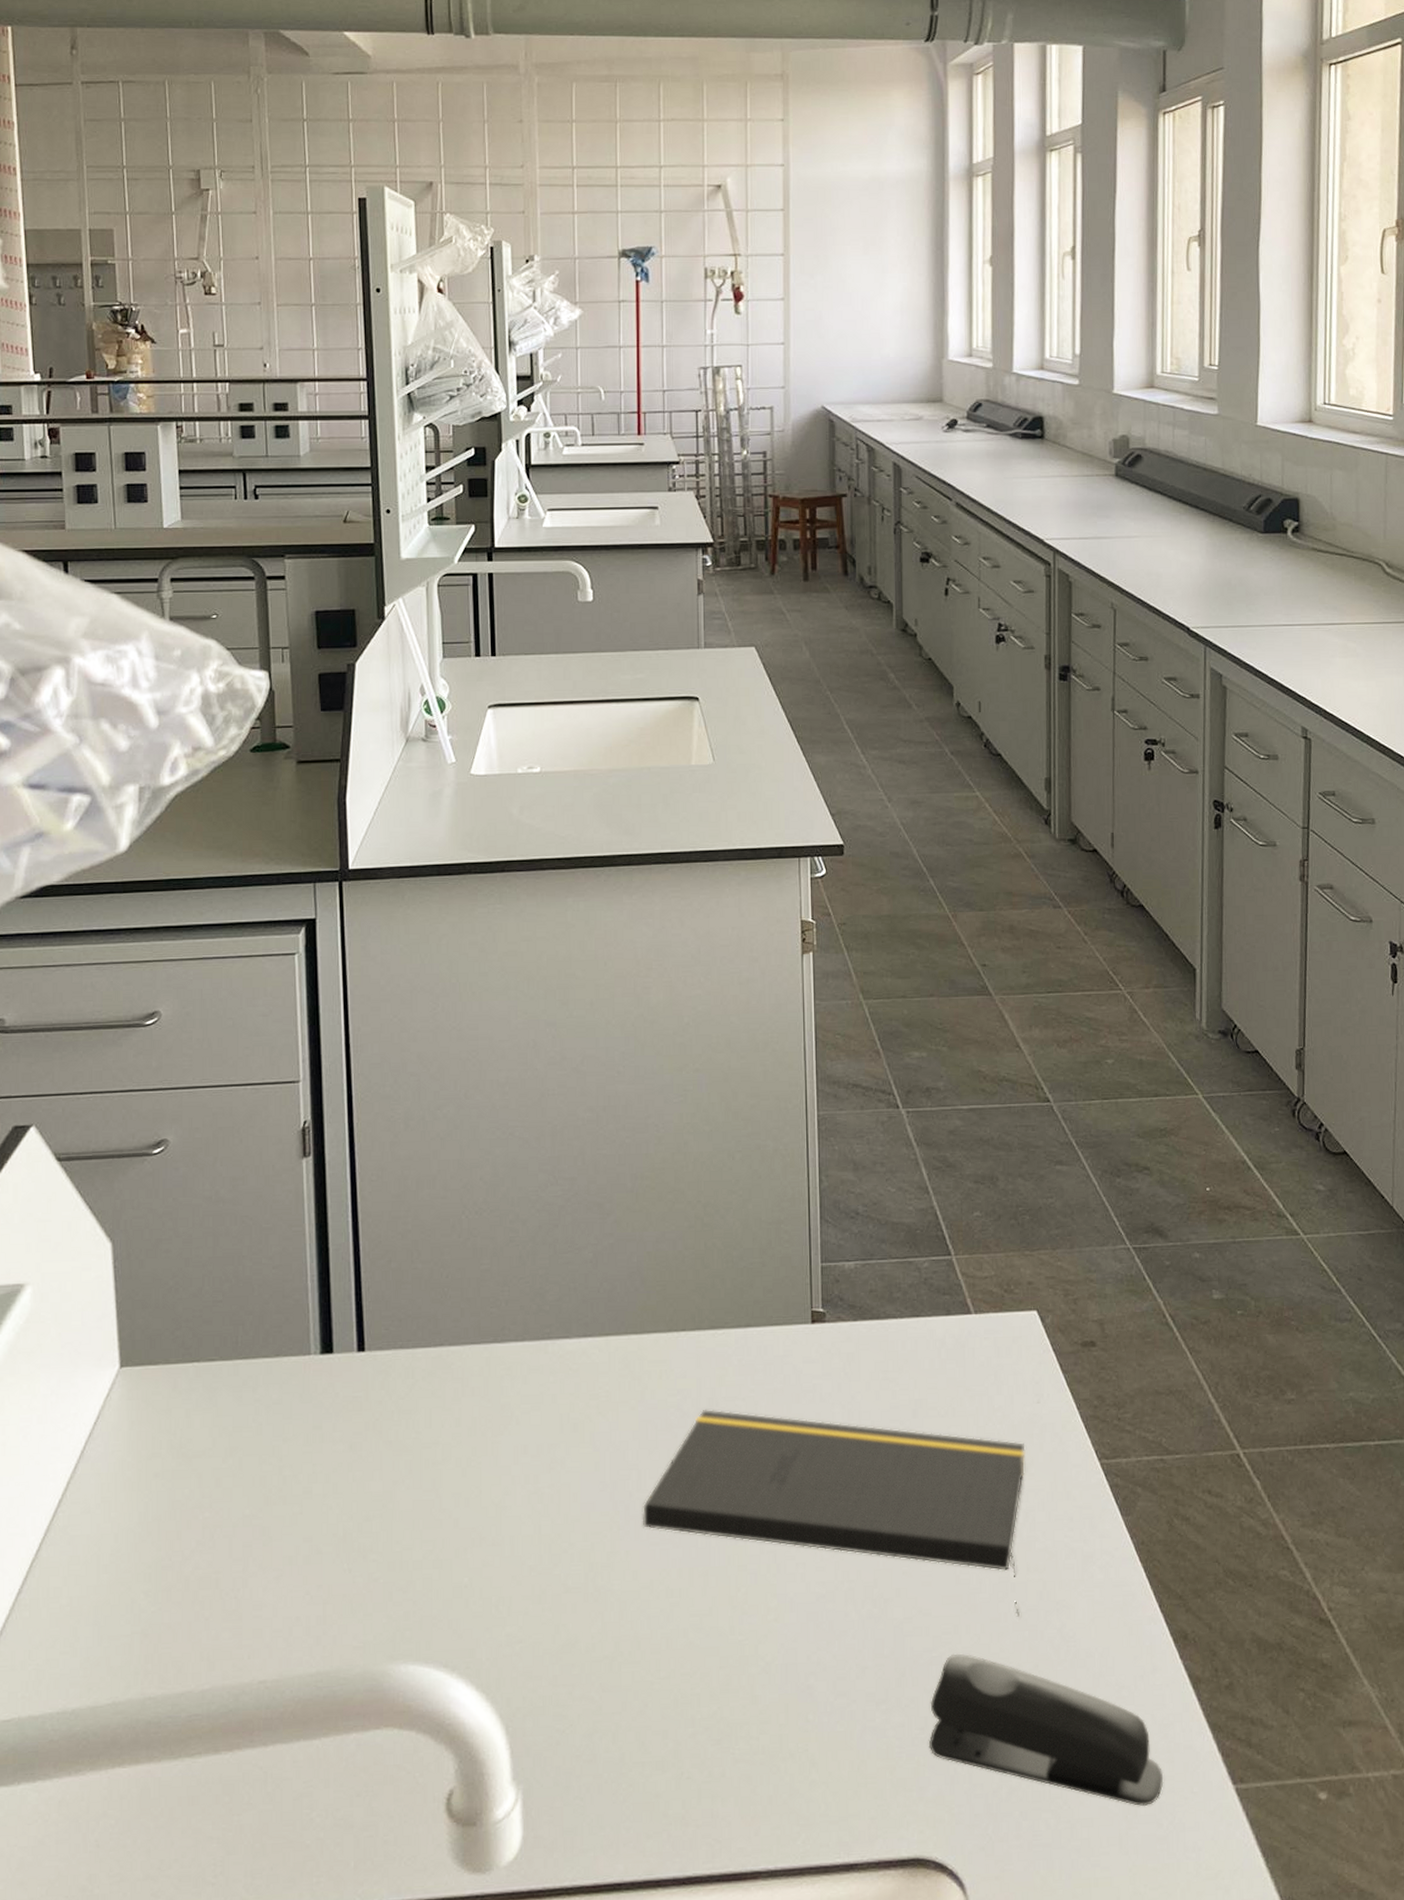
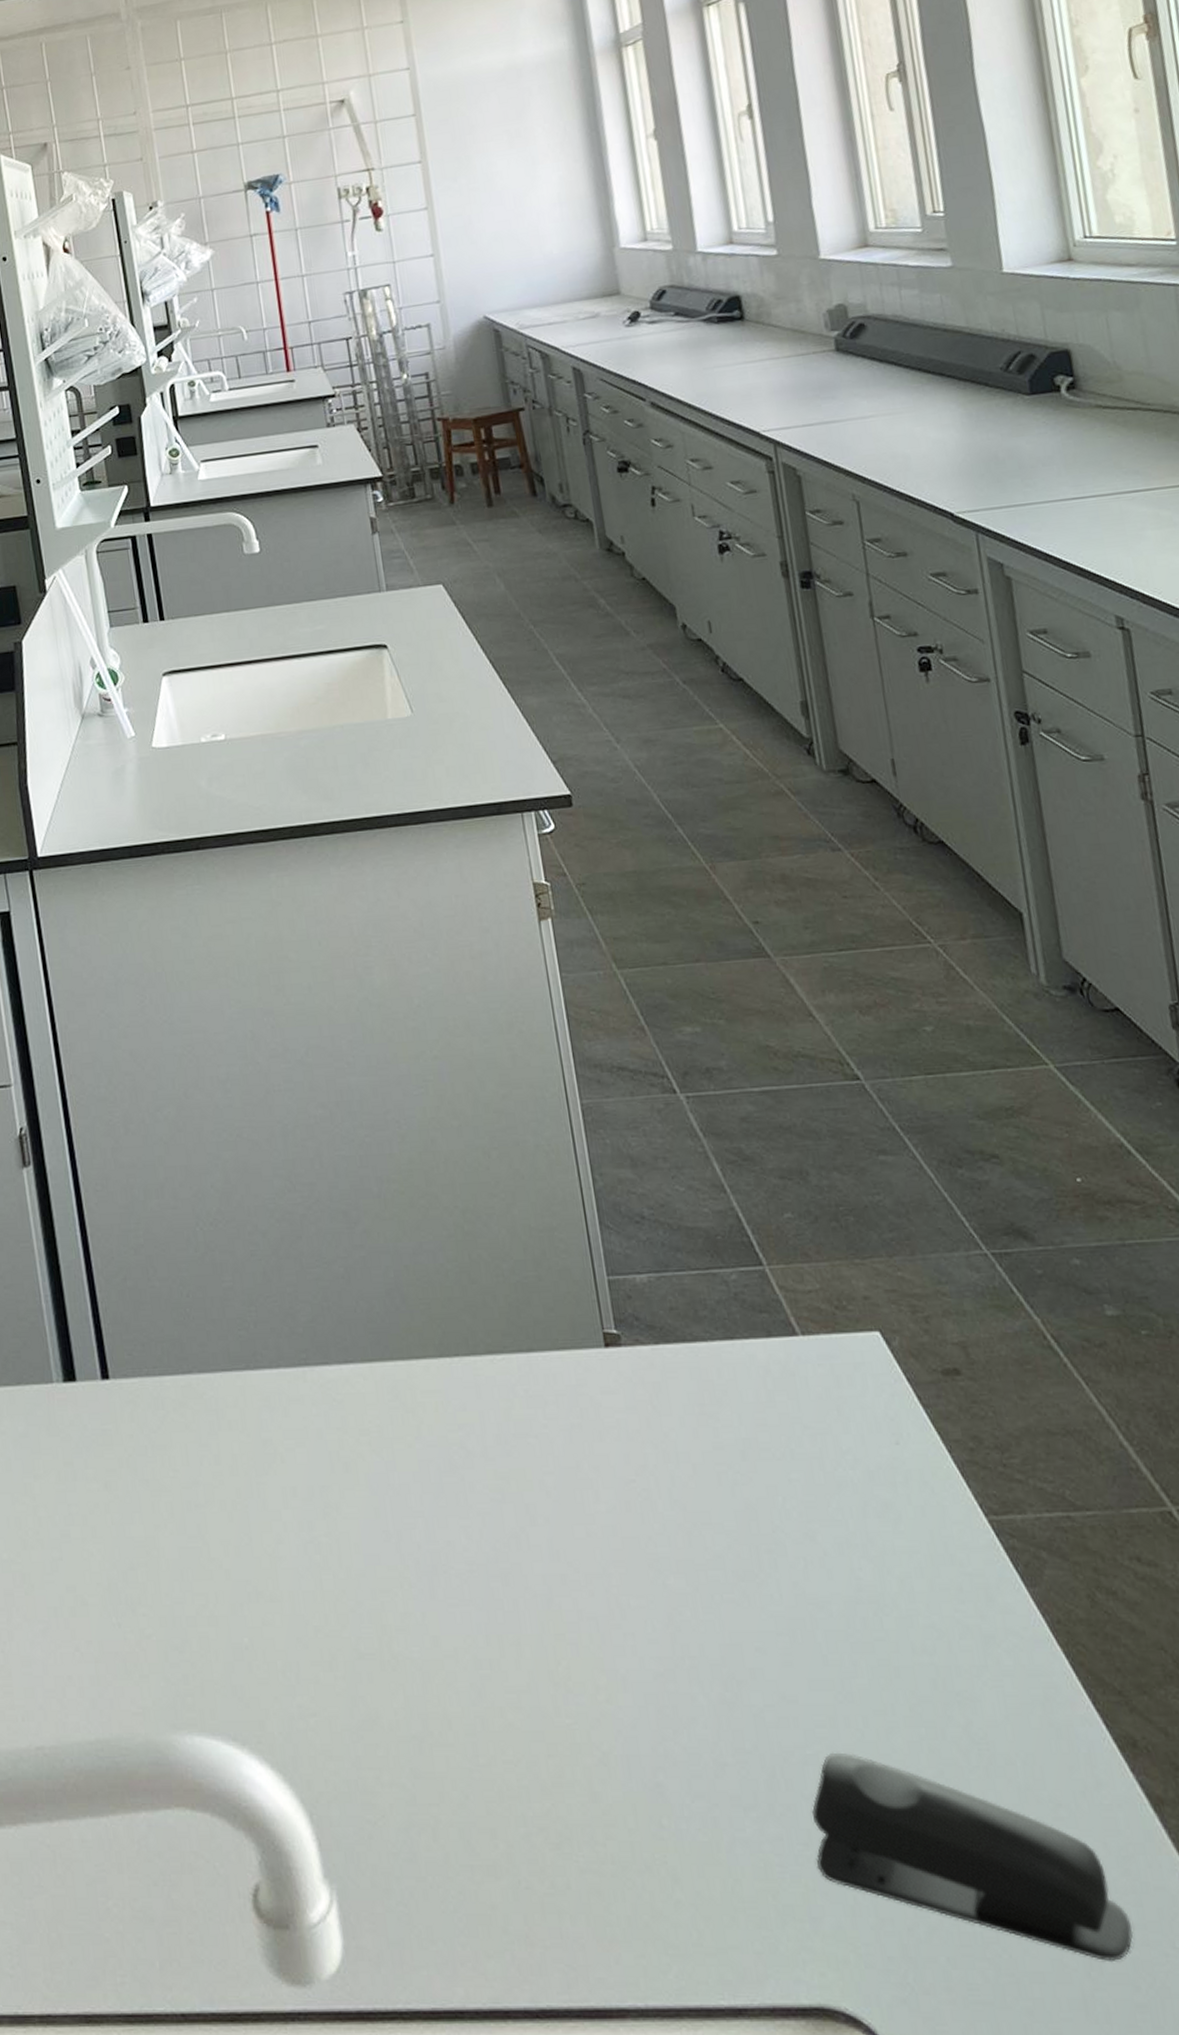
notepad: present [642,1409,1026,1617] -> none [434,1447,911,1709]

